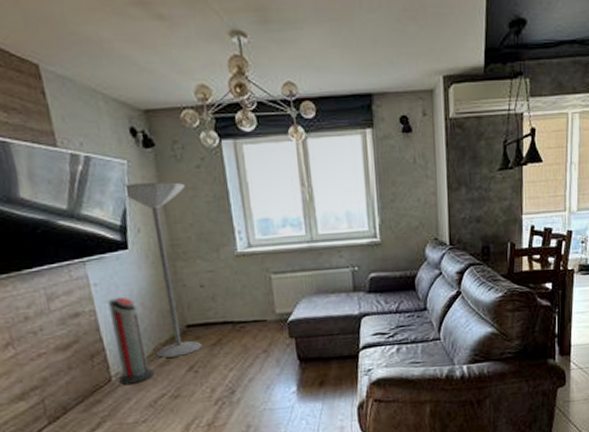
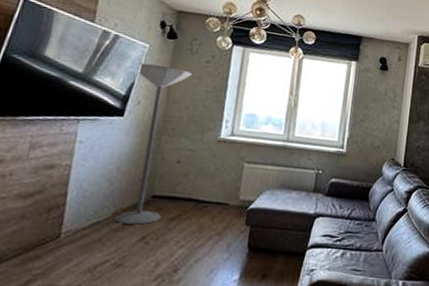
air purifier: present [108,296,155,385] -> none [67,157,112,245]

